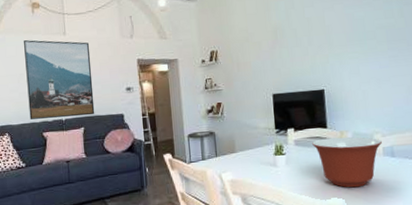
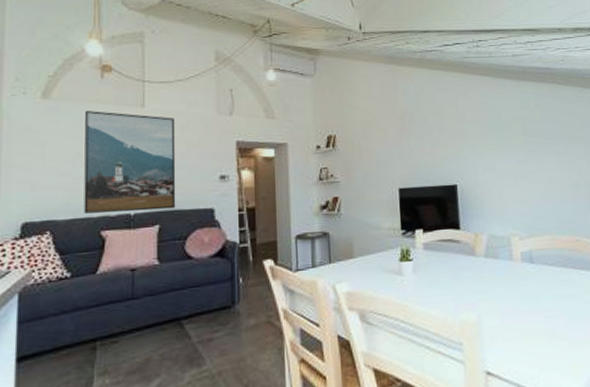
mixing bowl: present [312,136,382,188] -> none [443,239,520,300]

